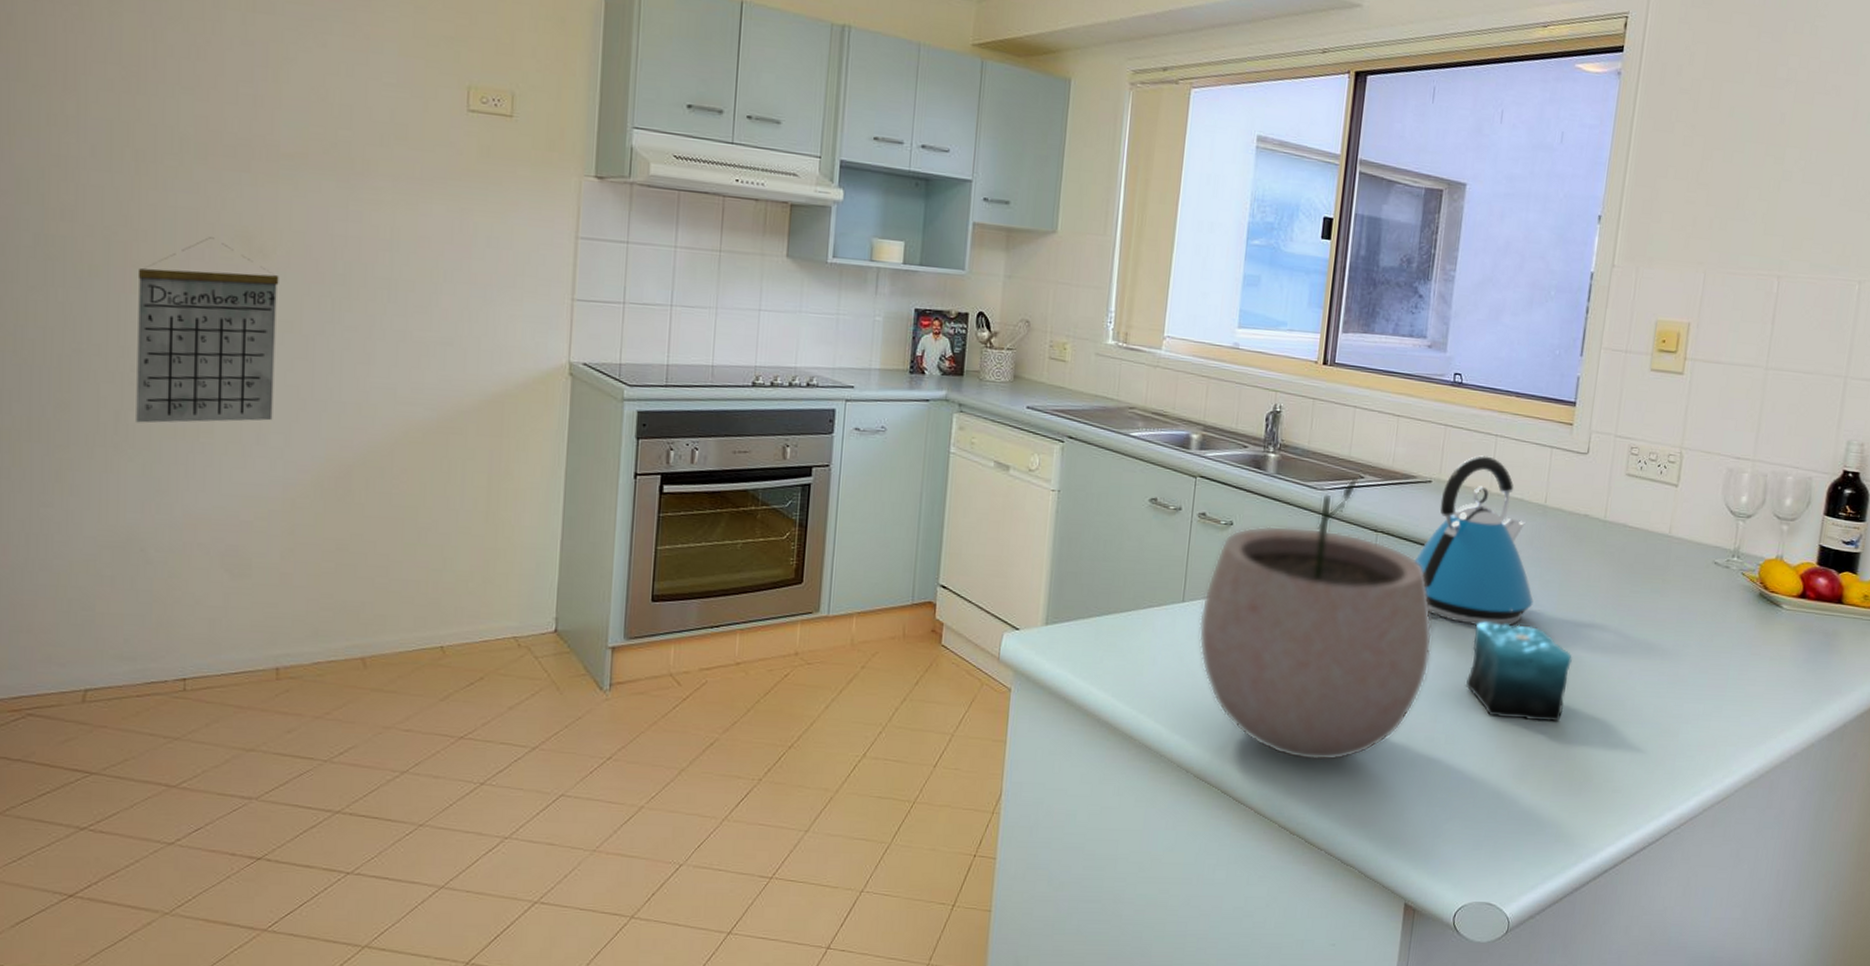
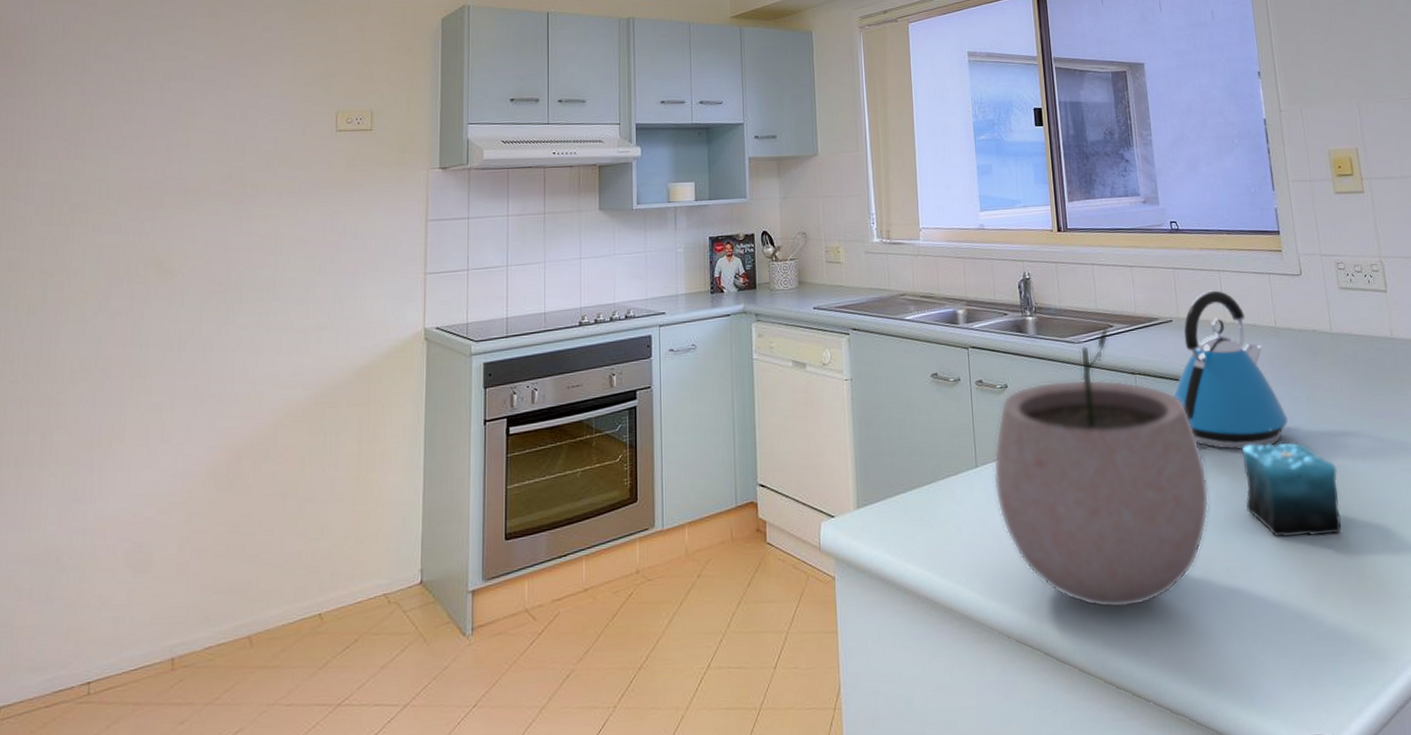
calendar: present [136,237,279,423] -> none [59,267,184,440]

